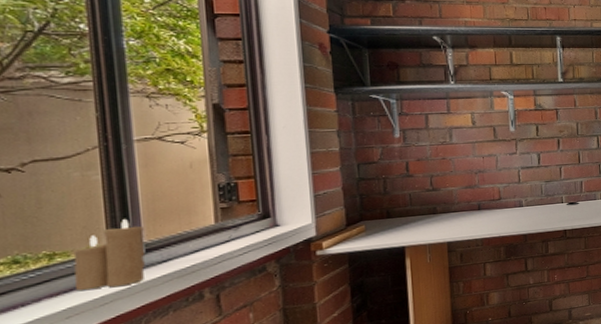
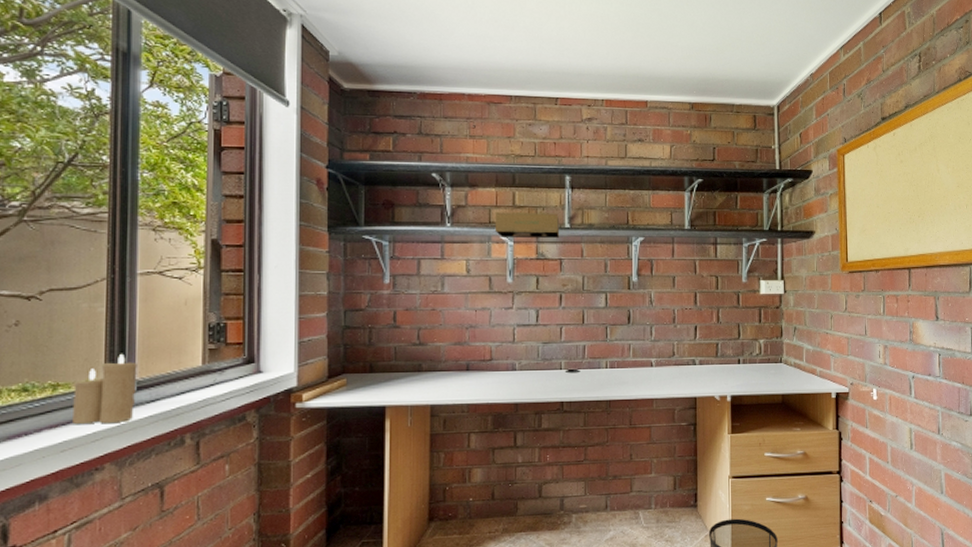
box: none [494,69,555,92] -> present [495,212,560,238]

